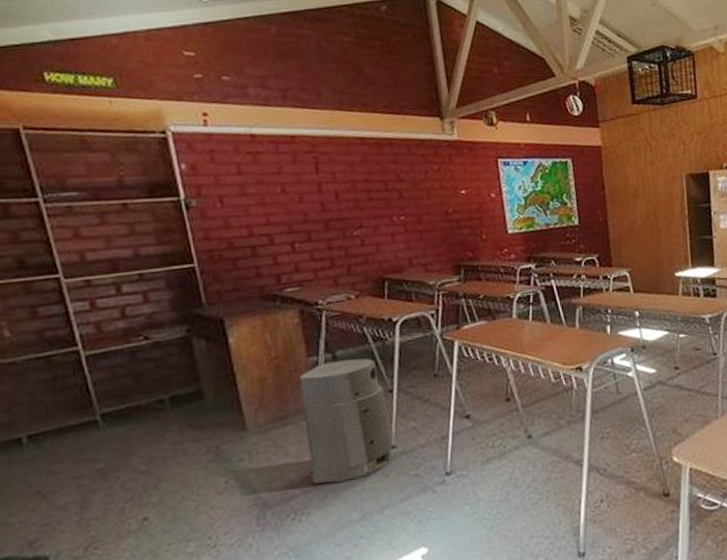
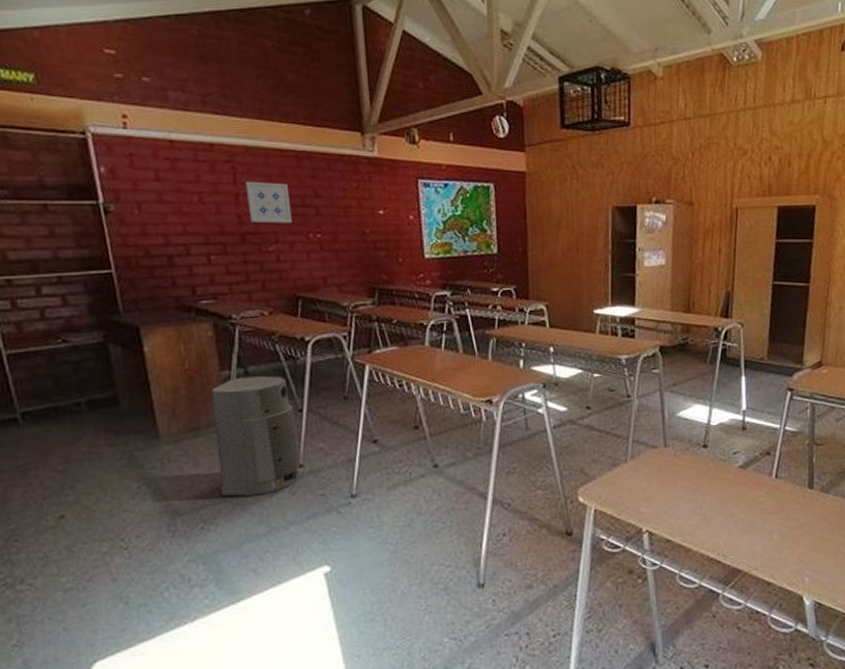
wall art: none [328,169,376,209] -> present [246,181,293,223]

